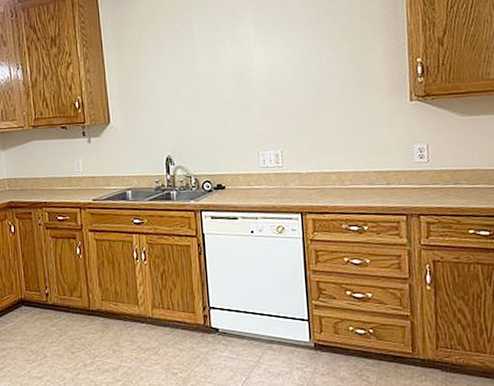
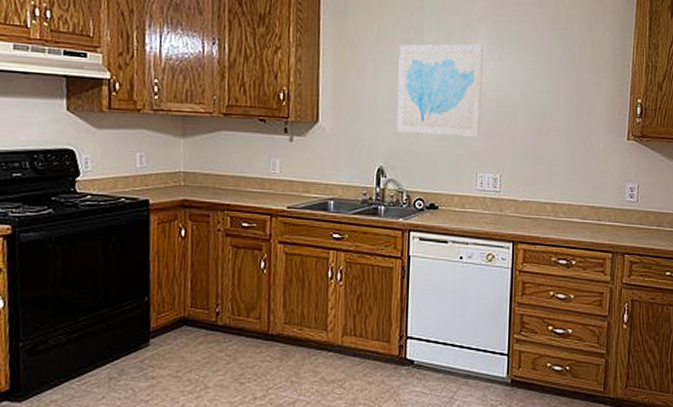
wall art: none [173,31,258,123] -> present [397,44,483,137]

